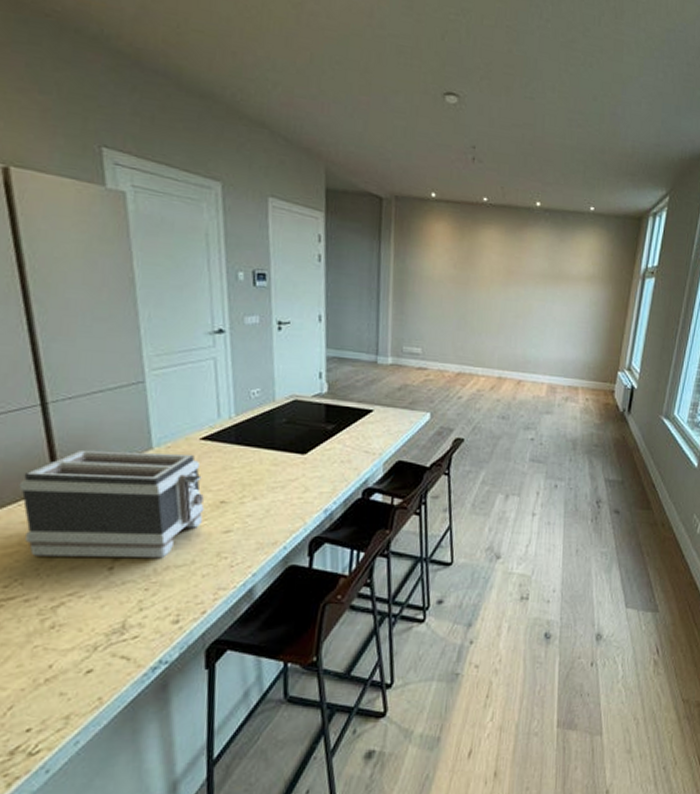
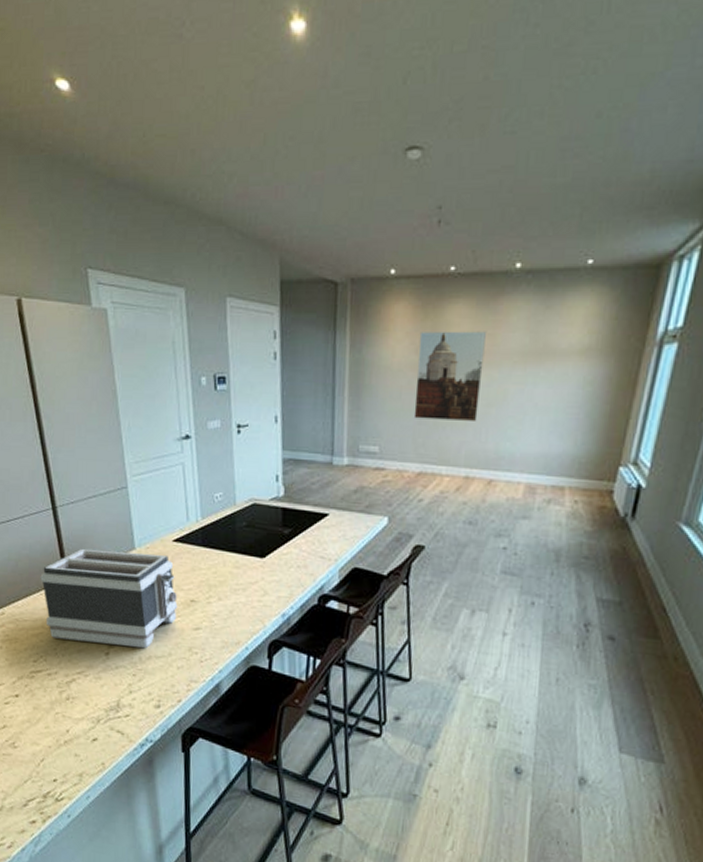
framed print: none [453,250,513,331] -> present [413,331,486,423]

